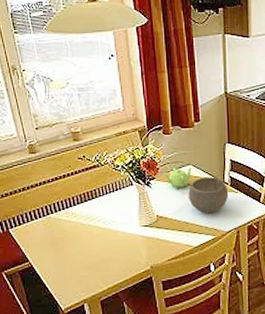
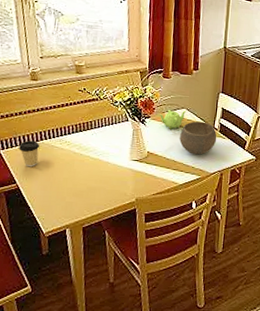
coffee cup: none [27,216,48,244] -> present [19,140,40,167]

